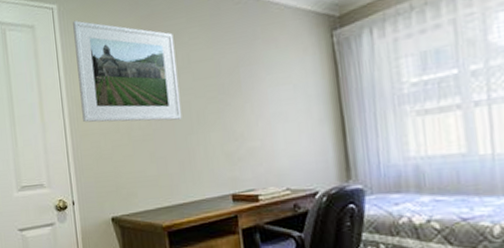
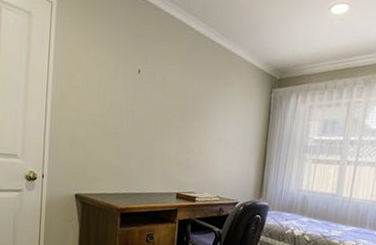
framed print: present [73,20,182,123] -> none [64,19,155,127]

